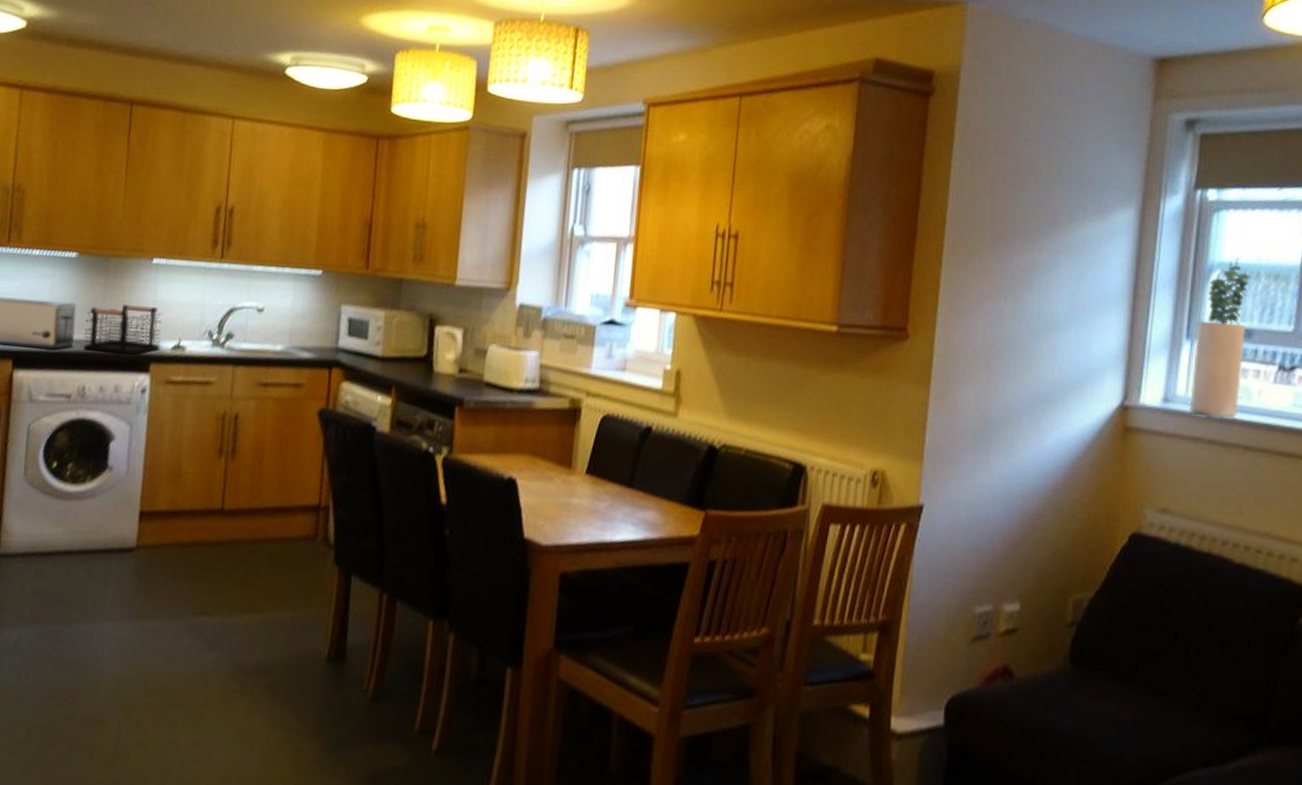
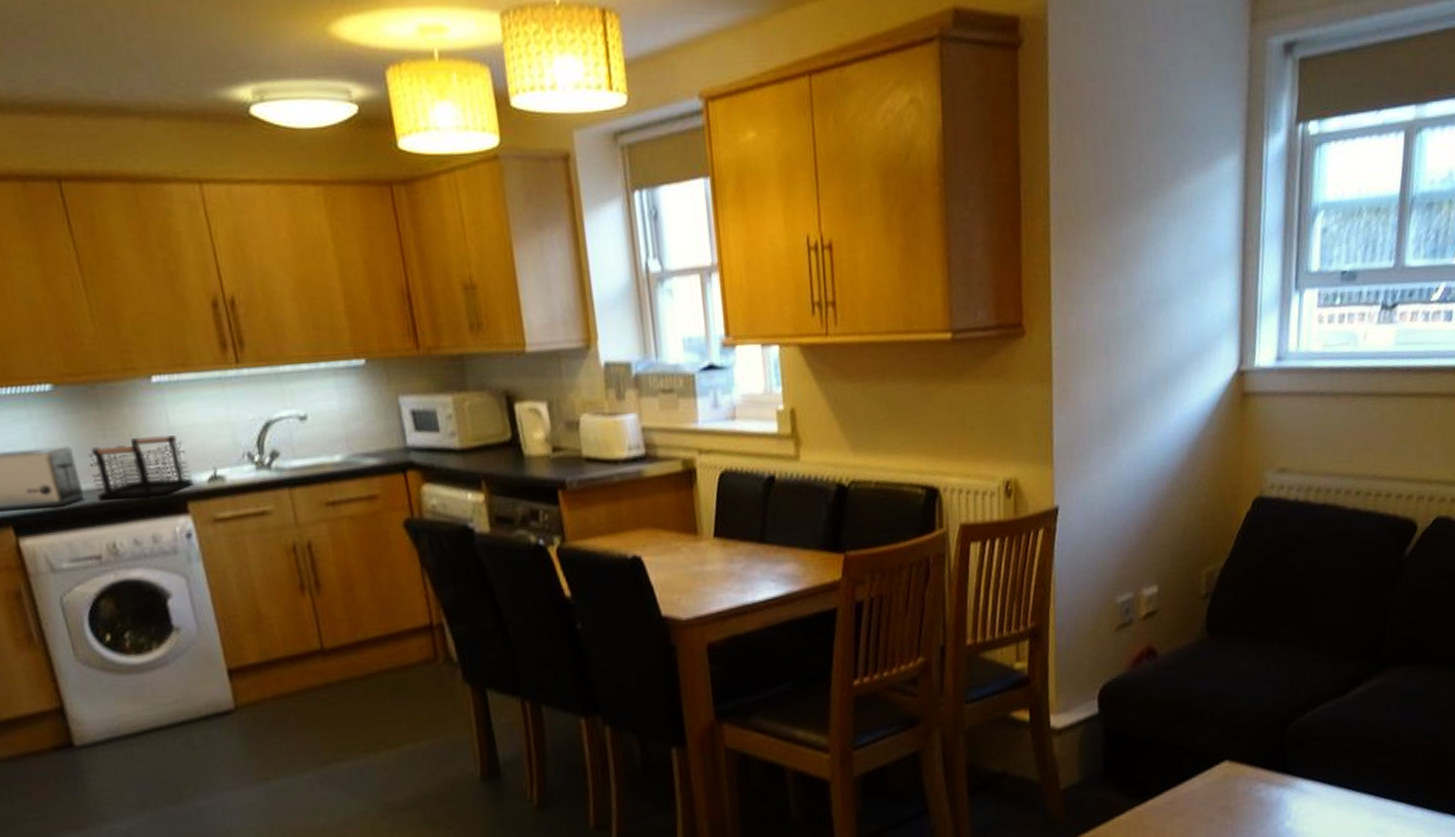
vase: present [1189,257,1250,419] -> none [1300,194,1353,370]

